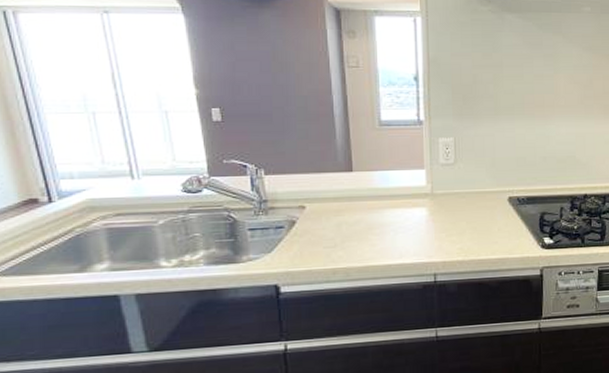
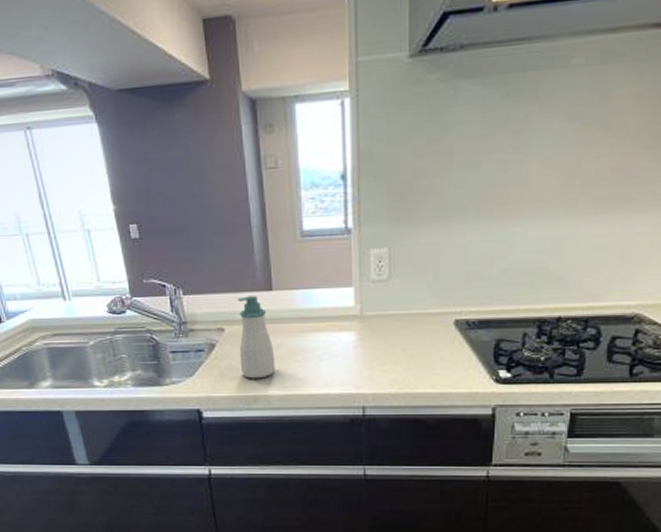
soap bottle: none [319,175,354,253] -> present [238,294,275,379]

